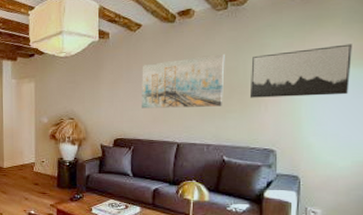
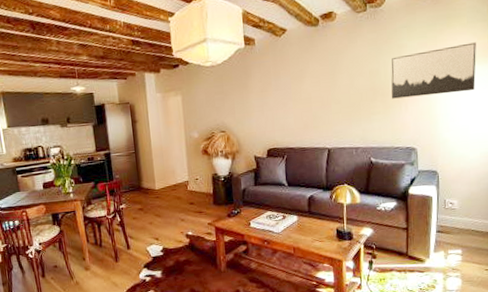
wall art: present [141,53,225,109] -> none [289,56,368,116]

